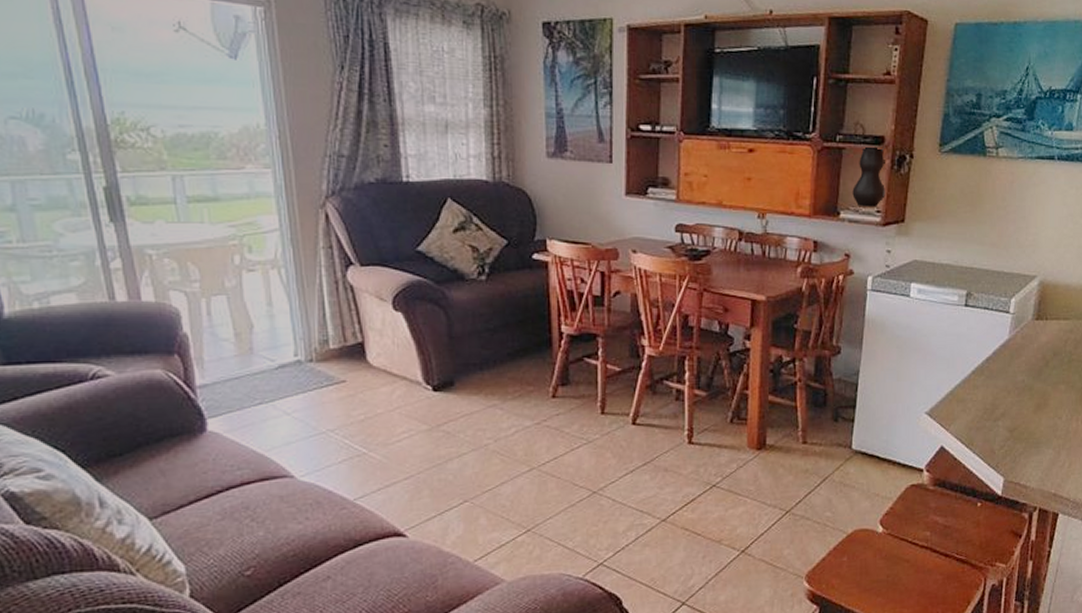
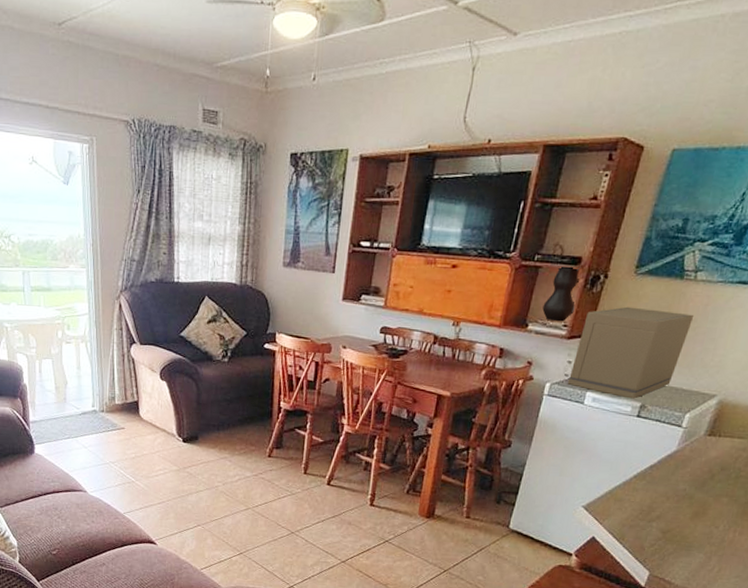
microwave: none [889,187,1002,287] -> present [567,306,693,399]

